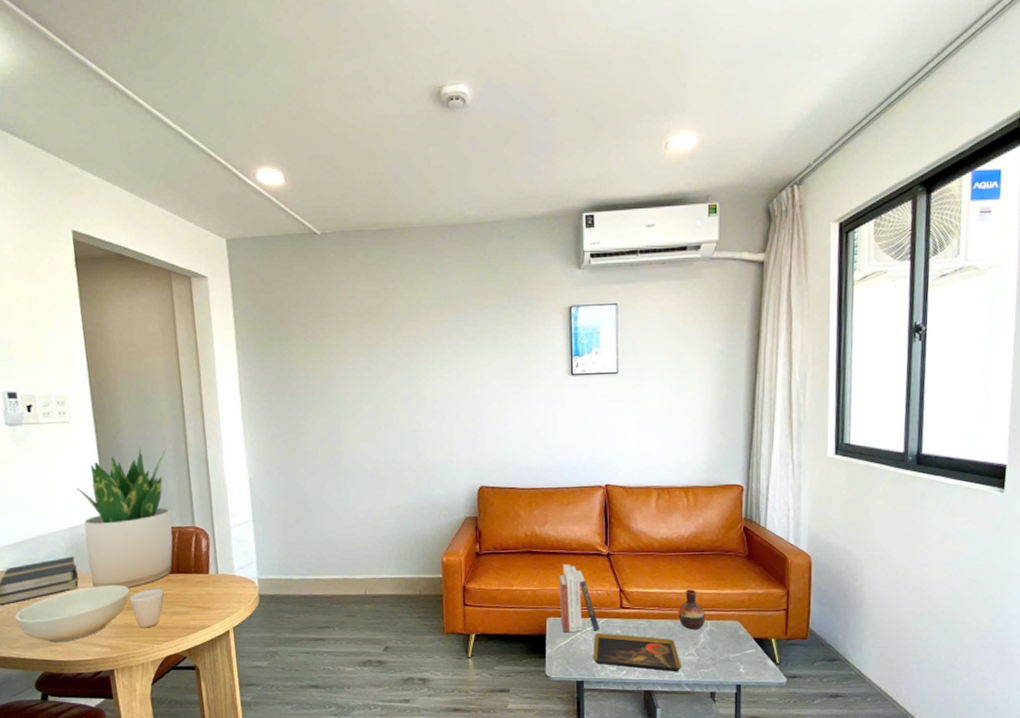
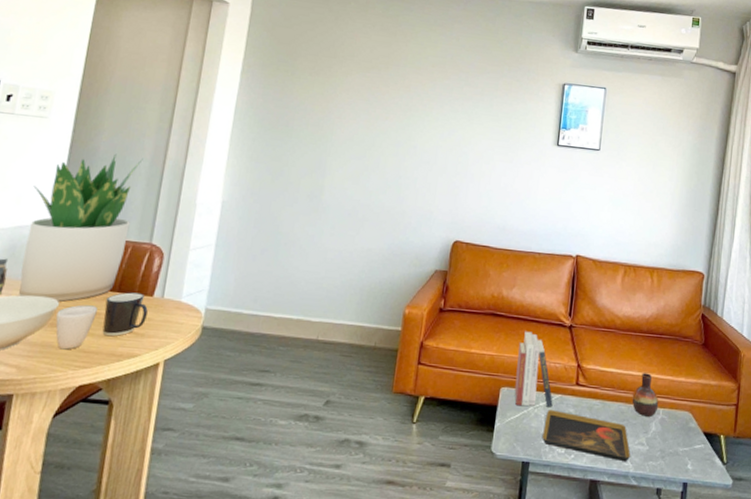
mug: none [168,572,208,613] -> present [102,292,148,337]

